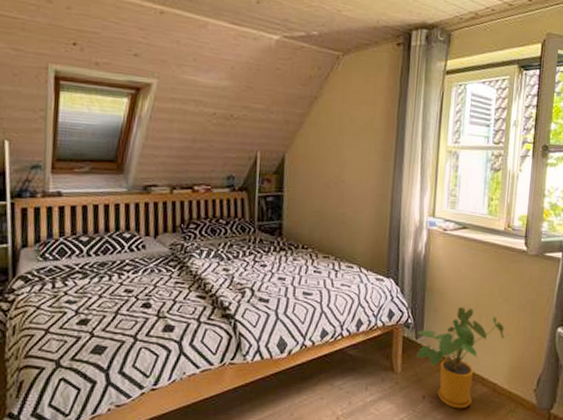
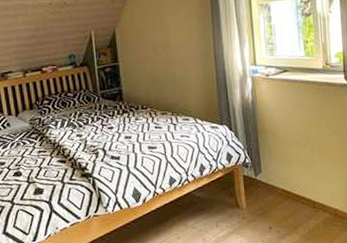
house plant: present [415,307,505,409] -> none [256,142,338,236]

